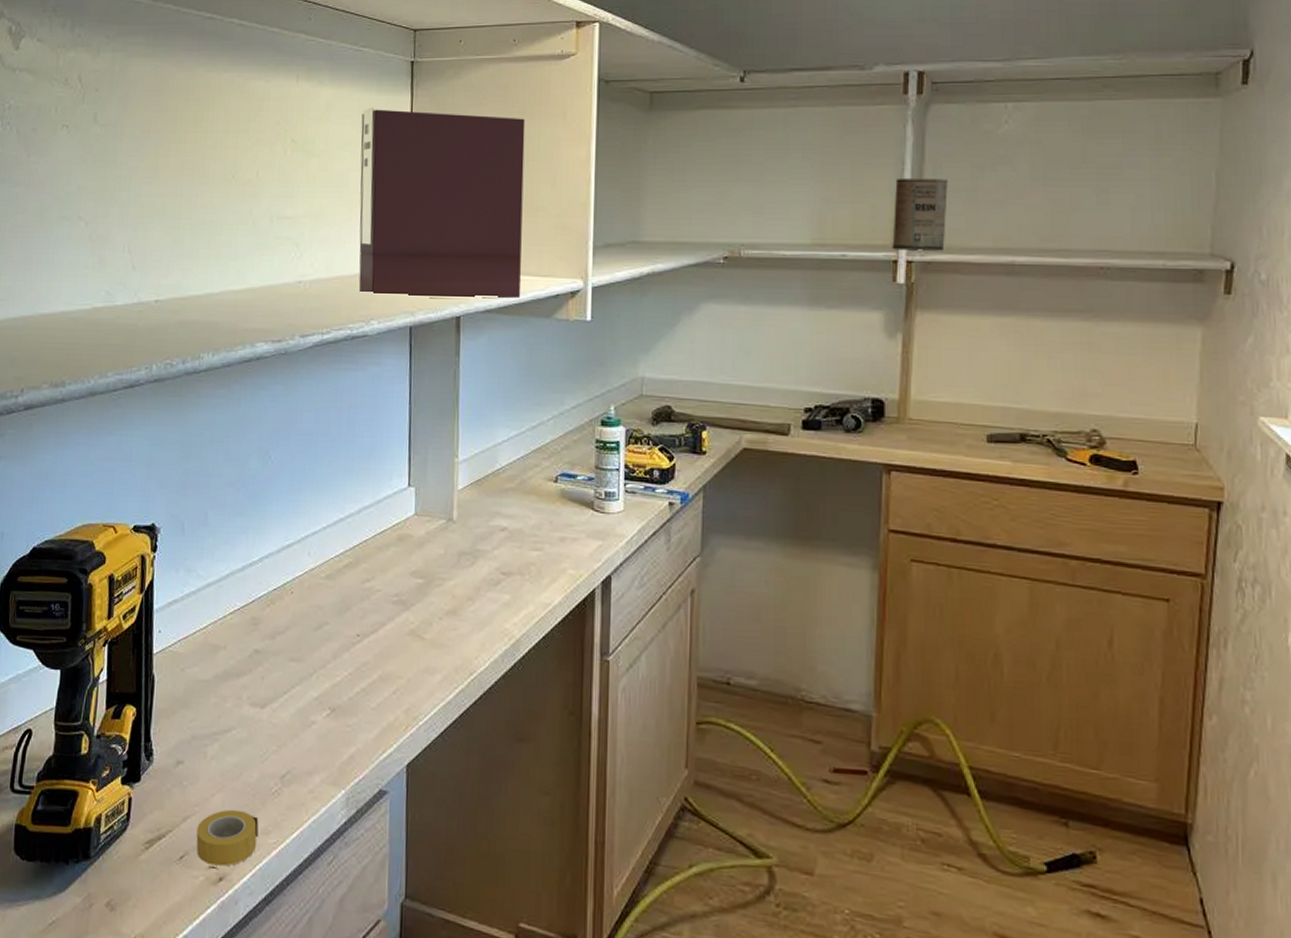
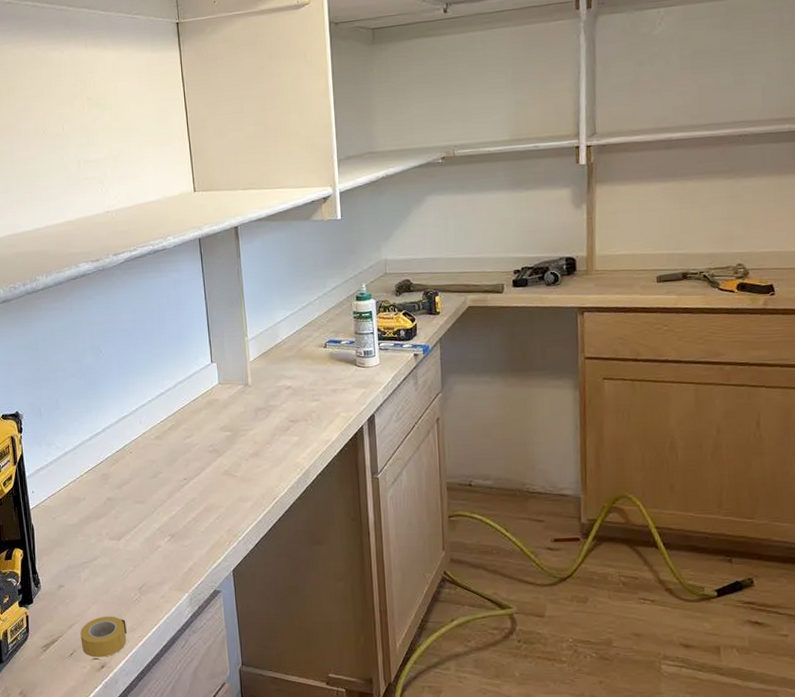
binder: present [358,108,526,299] -> none [141,61,284,215]
paint can: present [892,177,948,251] -> none [574,76,616,137]

